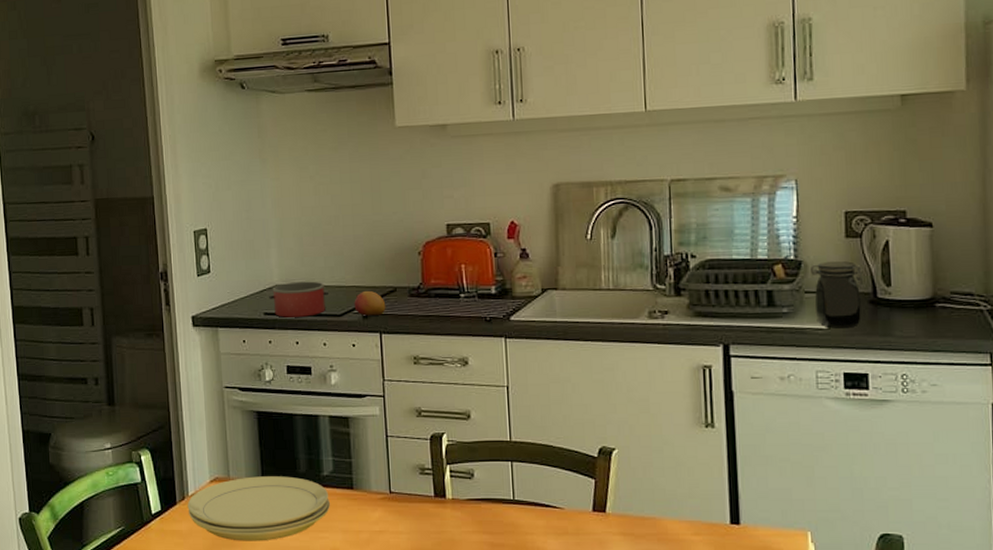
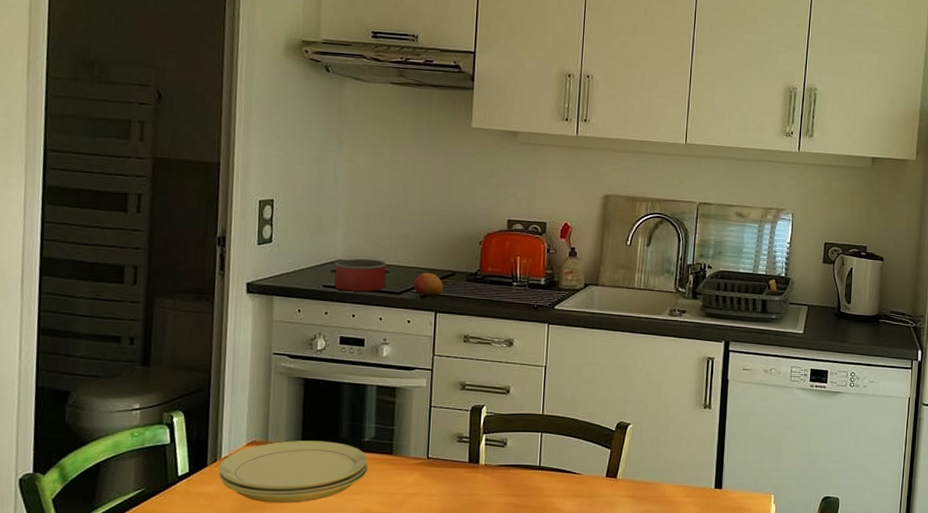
jar: present [809,260,863,329] -> none [795,280,833,334]

